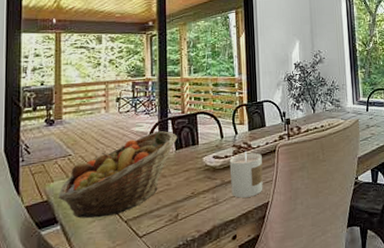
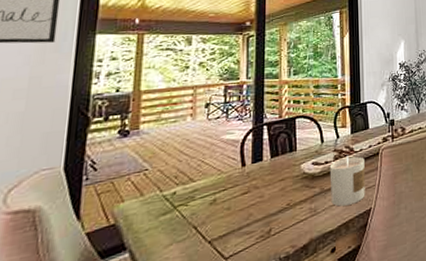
fruit basket: present [57,131,178,219] -> none [127,138,274,242]

